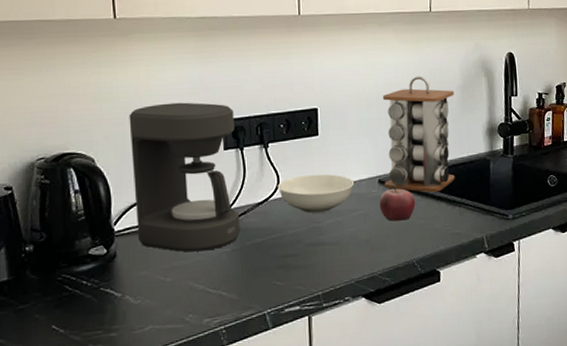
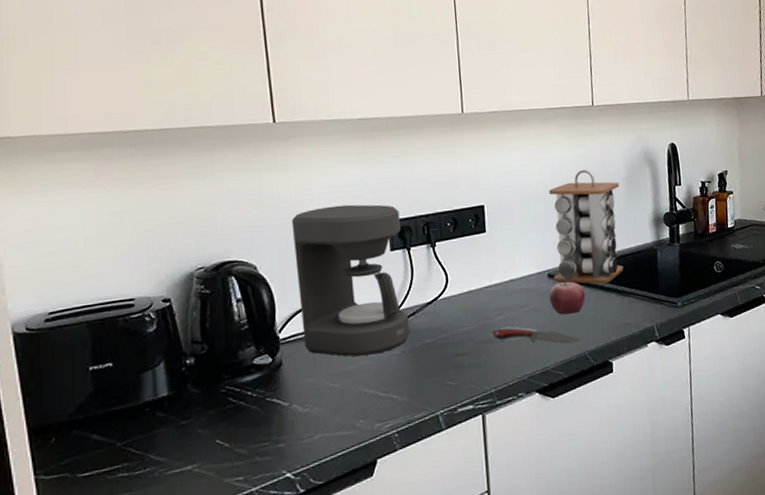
bowl: present [277,174,355,214] -> none [446,270,524,311]
knife: none [320,231,410,251] -> present [491,327,582,345]

